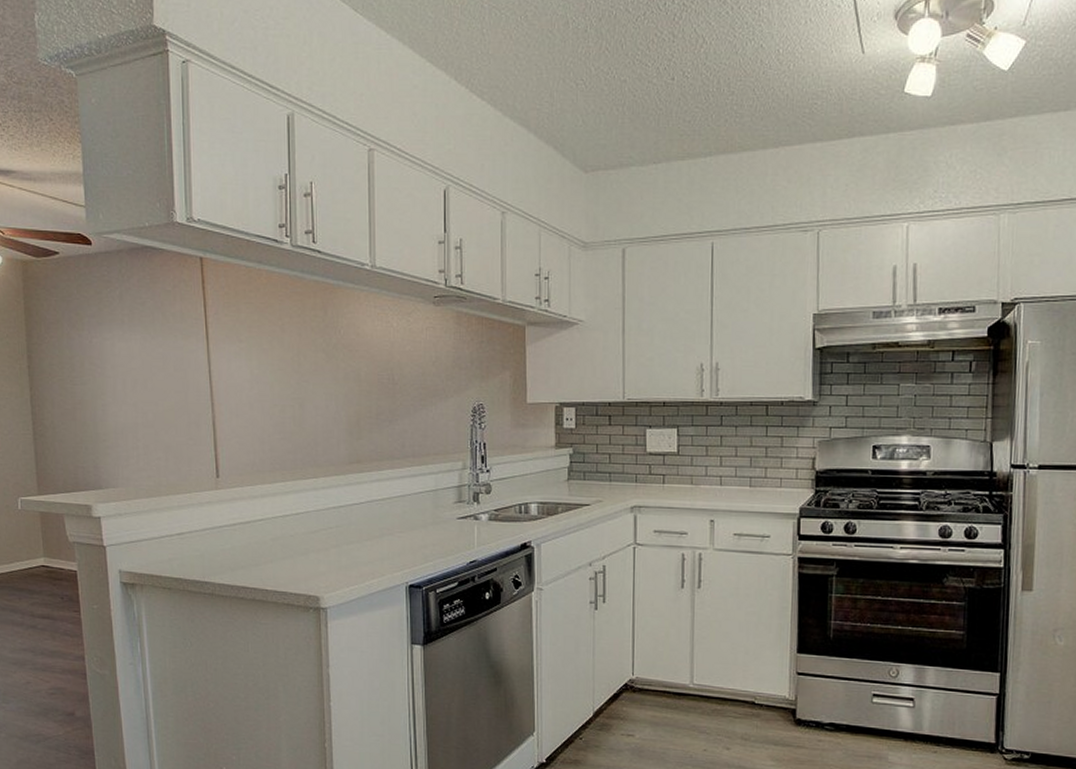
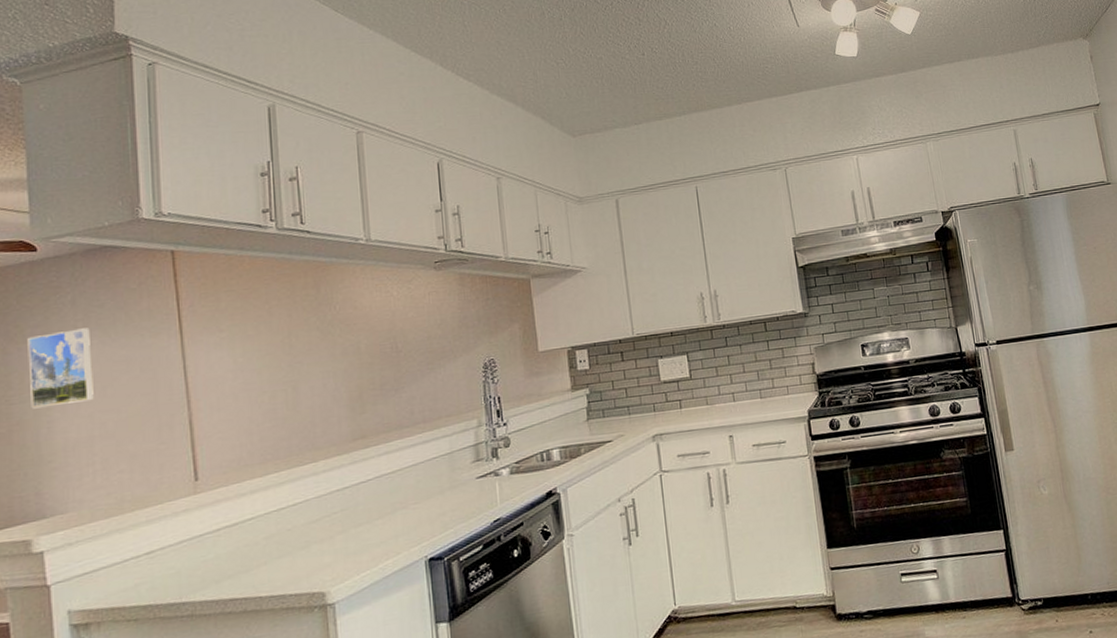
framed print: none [86,323,137,392] -> present [27,328,94,409]

